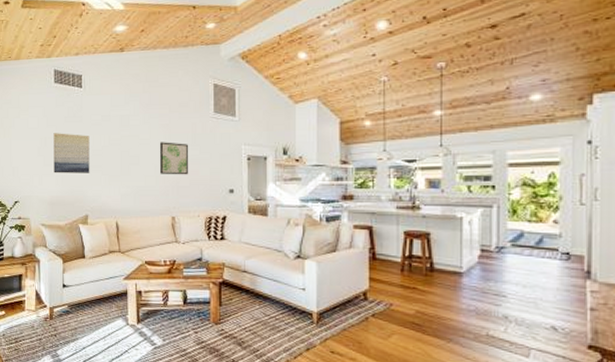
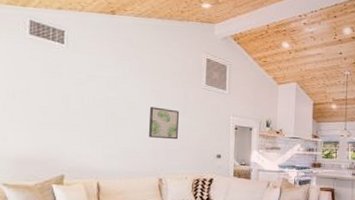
wall art: present [53,133,90,173] -> none [23,87,71,132]

